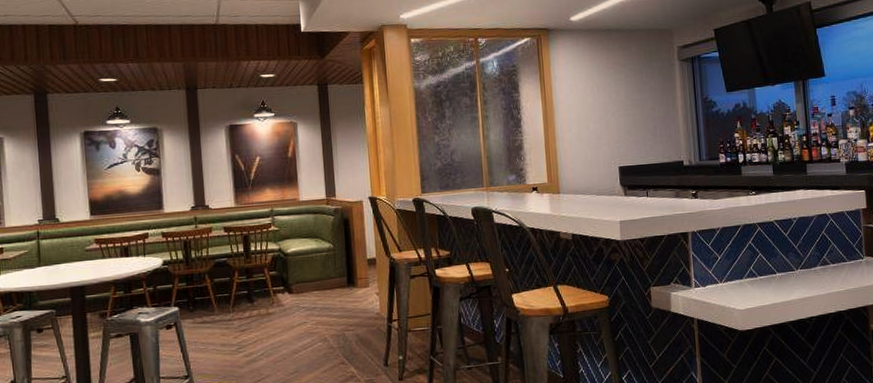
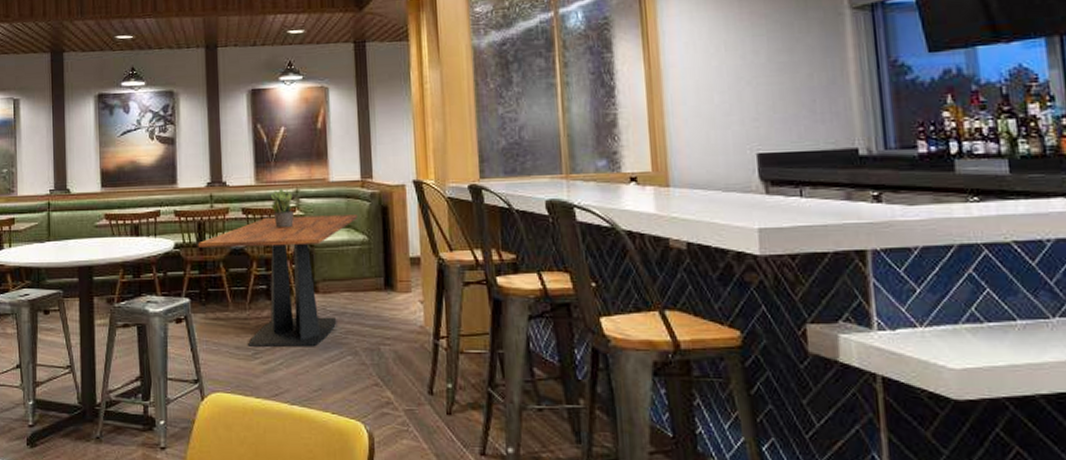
dining table: none [184,227,325,343] -> present [198,215,358,347]
potted plant: none [249,208,276,242] -> present [271,187,301,228]

